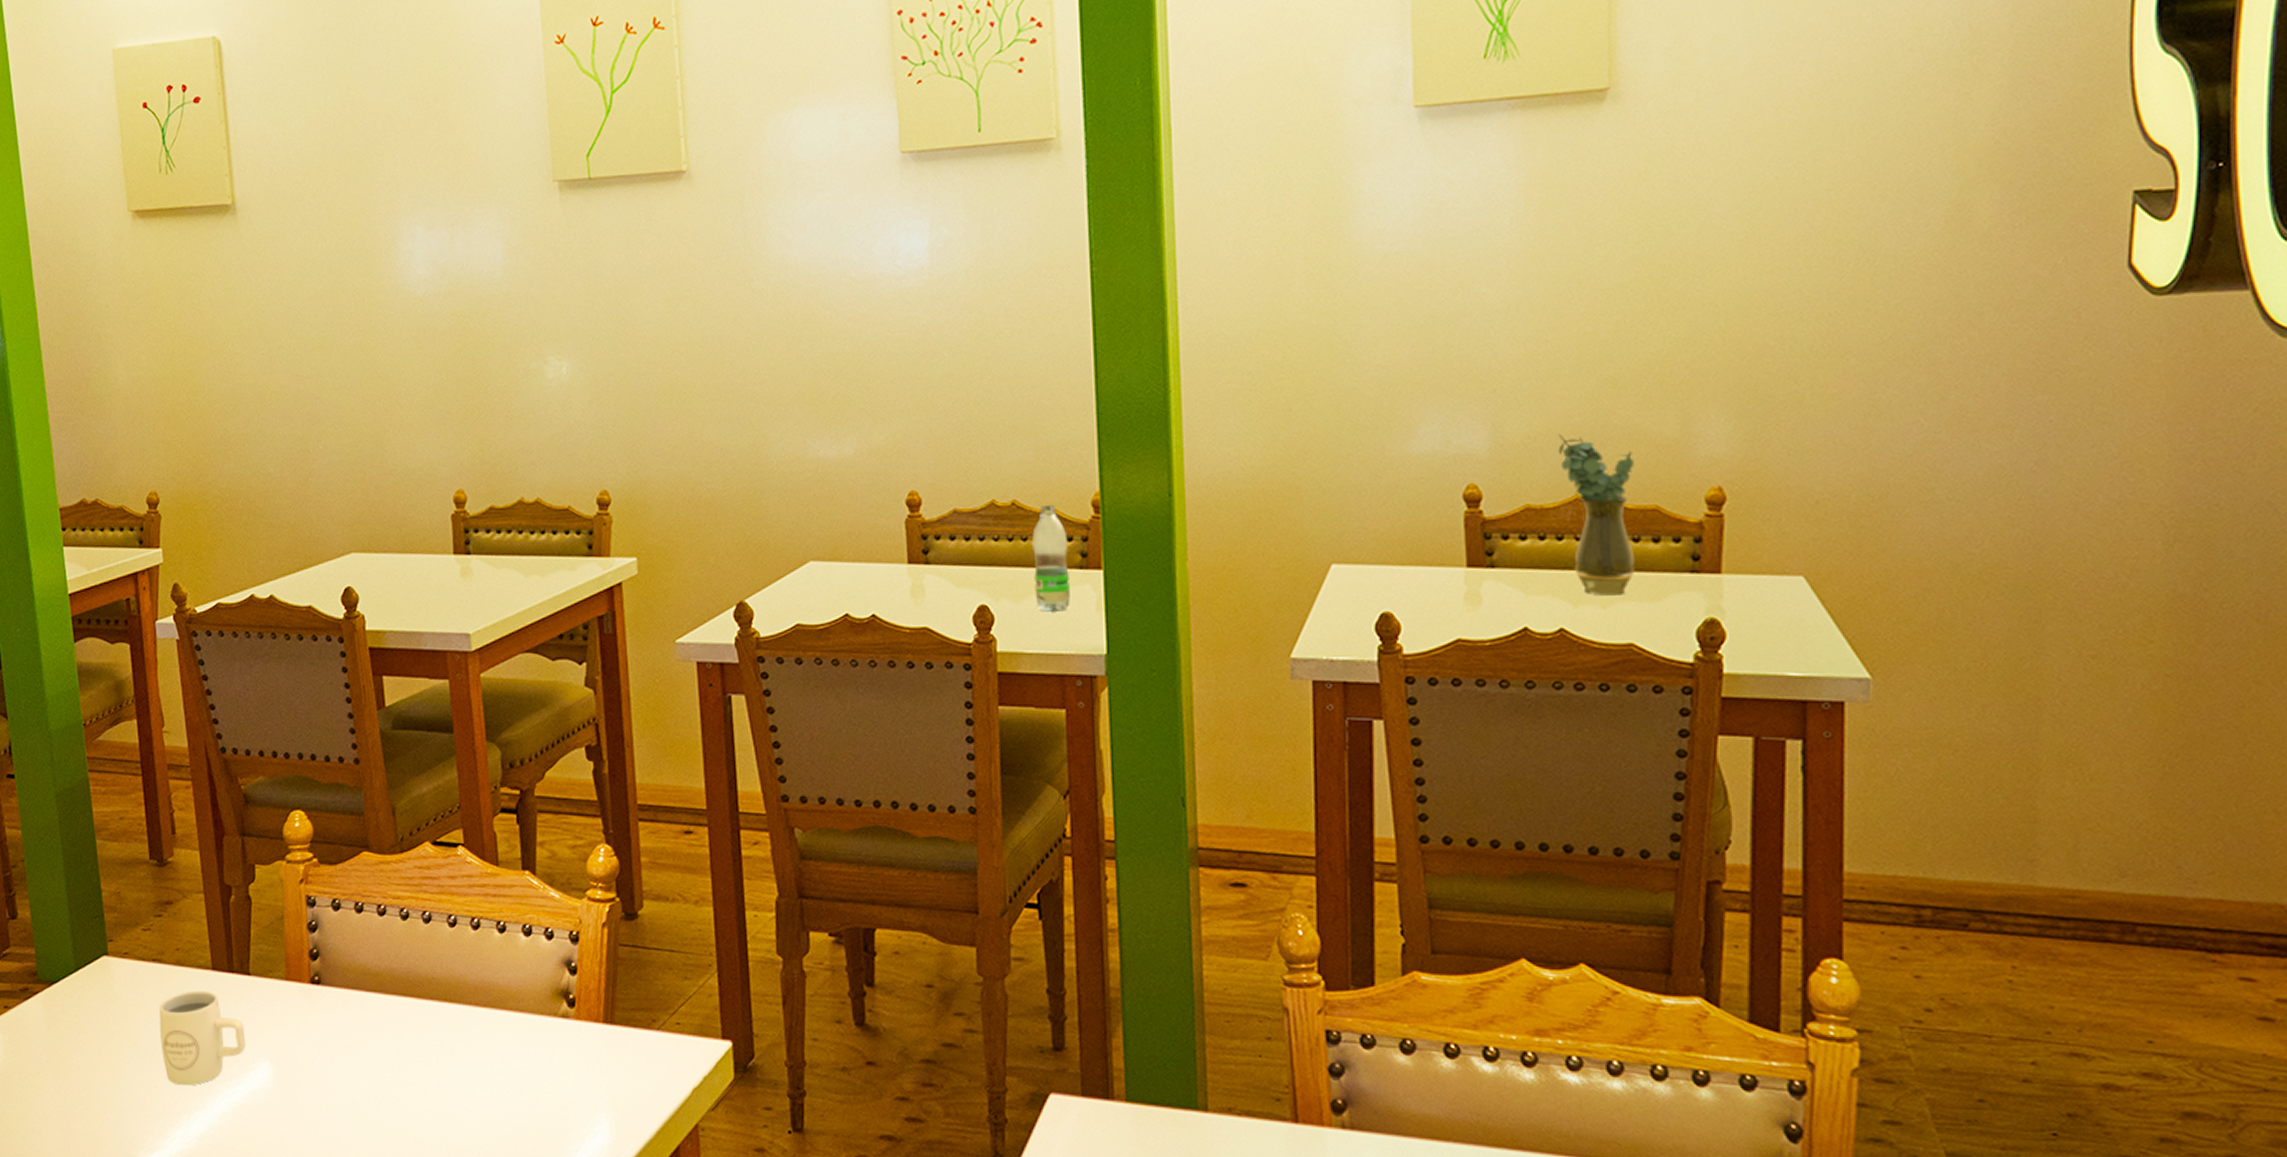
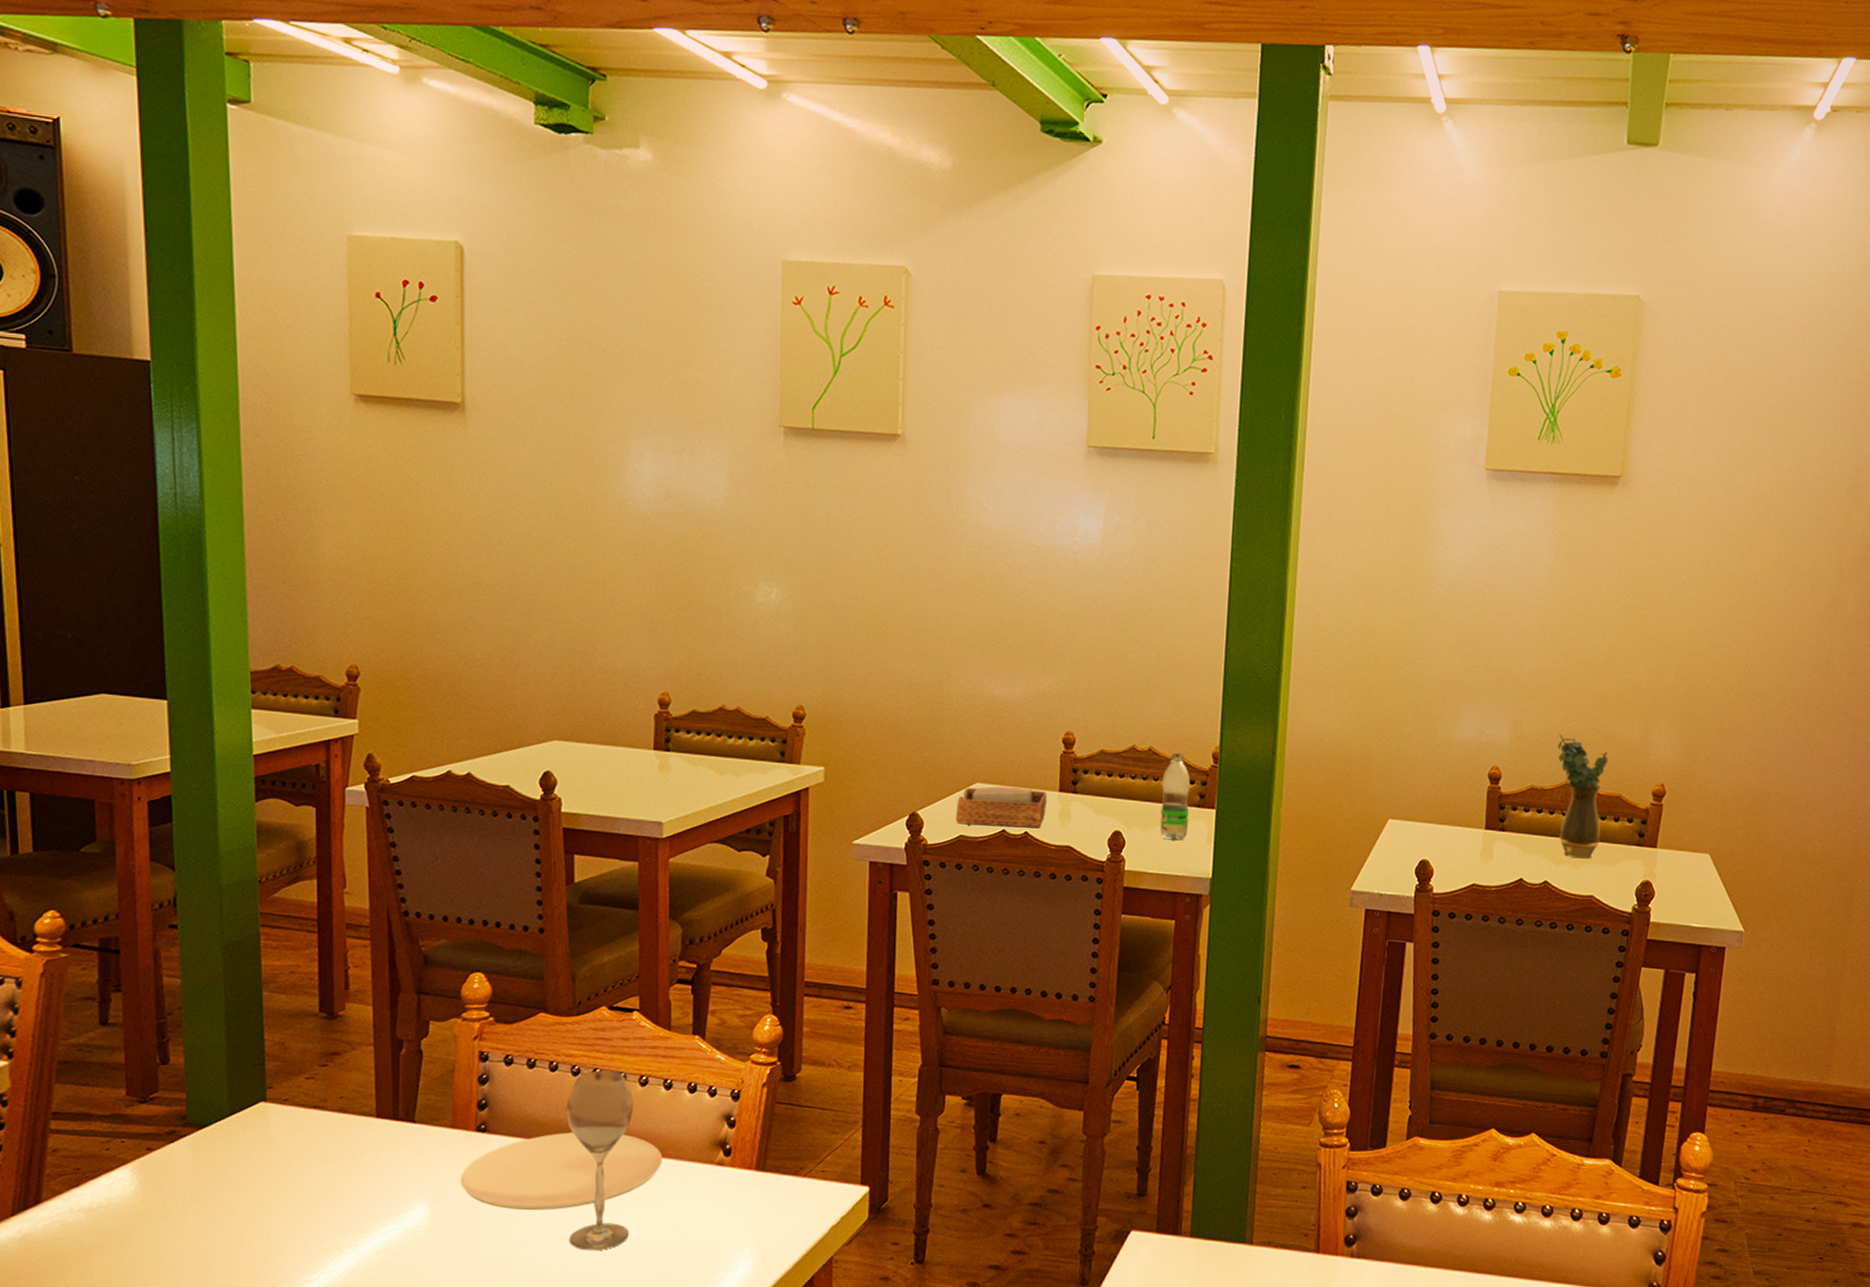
mug: present [159,990,247,1086] -> none [315,1136,406,1225]
plate: none [299,983,503,1070] -> present [460,1132,662,1211]
wineglass: none [398,912,475,1116] -> present [566,1070,635,1251]
napkin holder: none [789,562,895,612] -> present [956,786,1047,828]

